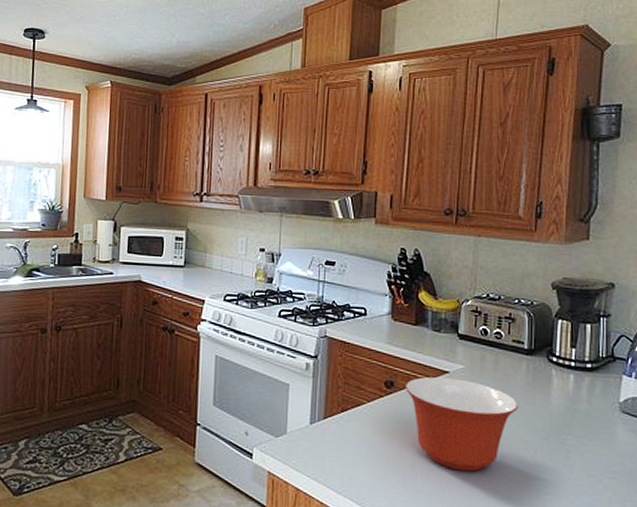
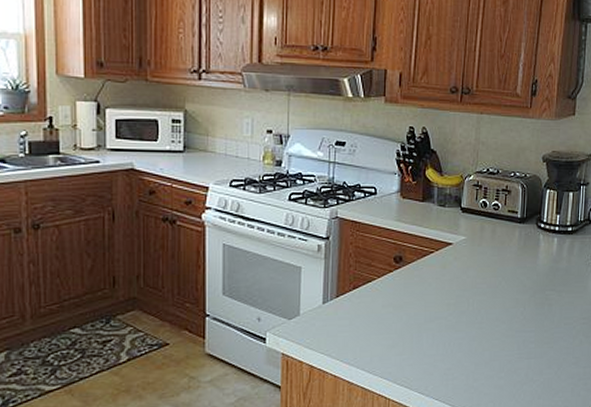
mixing bowl: present [406,377,519,472] -> none [413,249,512,332]

